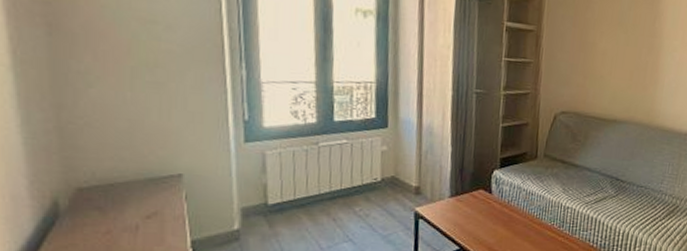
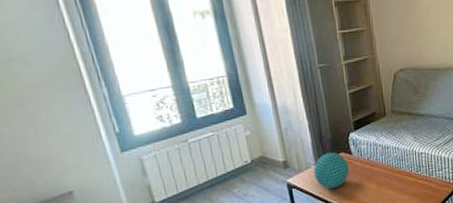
decorative ball: none [446,186,486,227] -> present [313,152,349,189]

